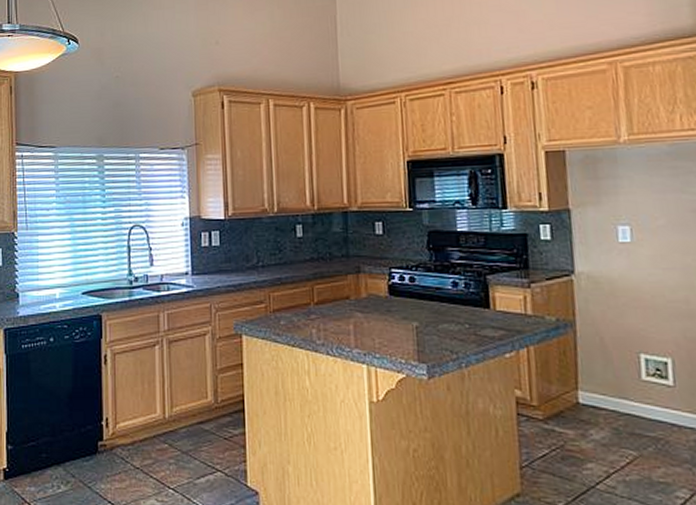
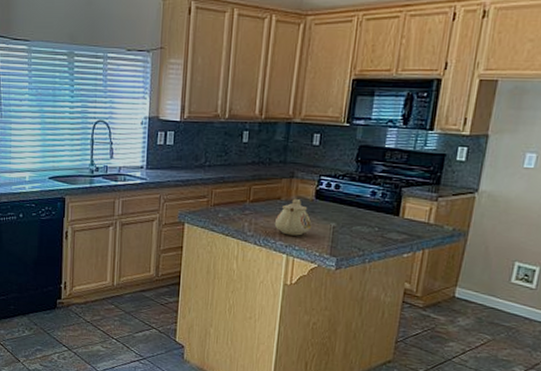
teapot: none [346,296,391,341] -> present [274,198,312,236]

